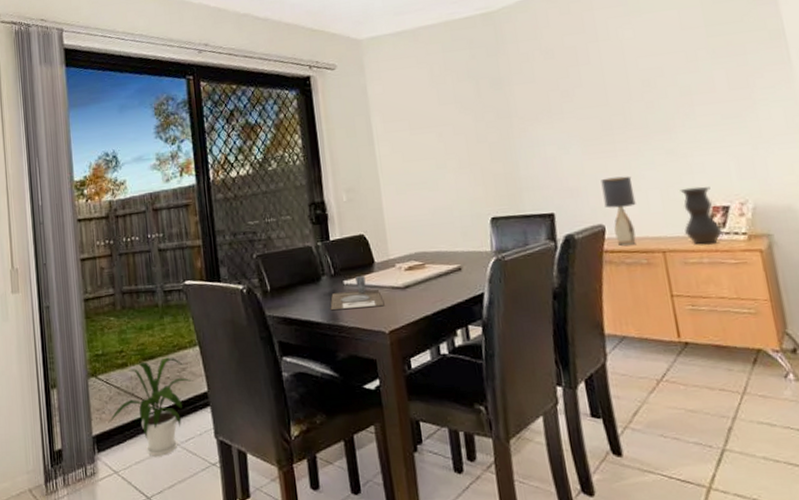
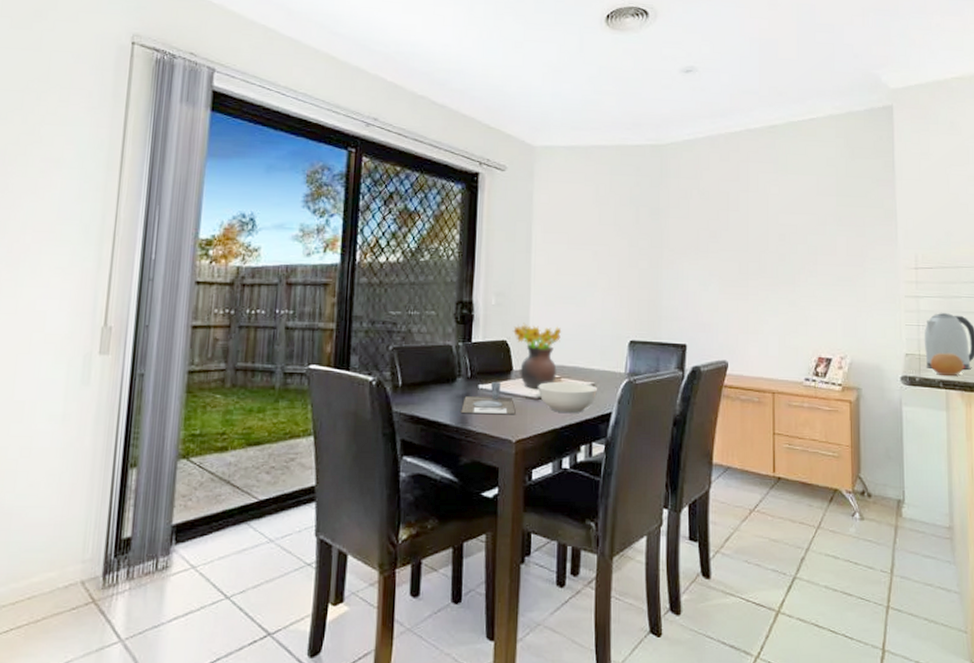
house plant: present [108,357,193,456] -> none [194,445,301,552]
flower arrangement: none [368,214,420,280] -> present [512,323,562,390]
bowl: none [402,267,466,299] -> present [538,381,598,413]
table lamp: present [601,176,637,247] -> none [731,318,757,384]
vase: present [679,186,722,246] -> none [793,337,822,392]

